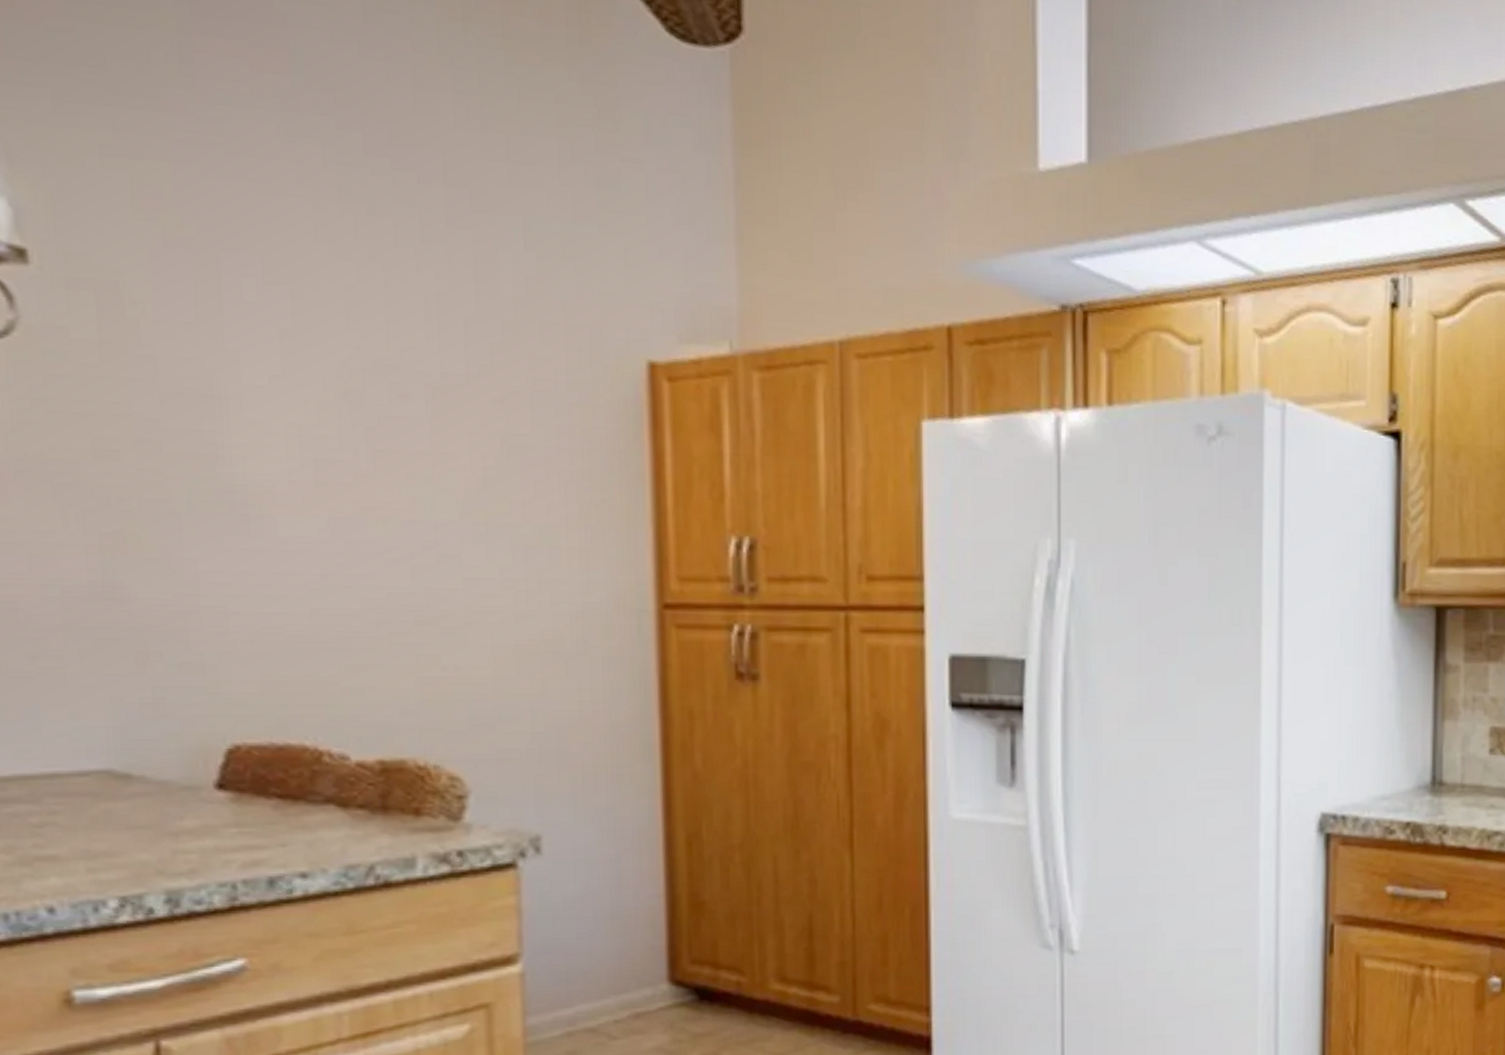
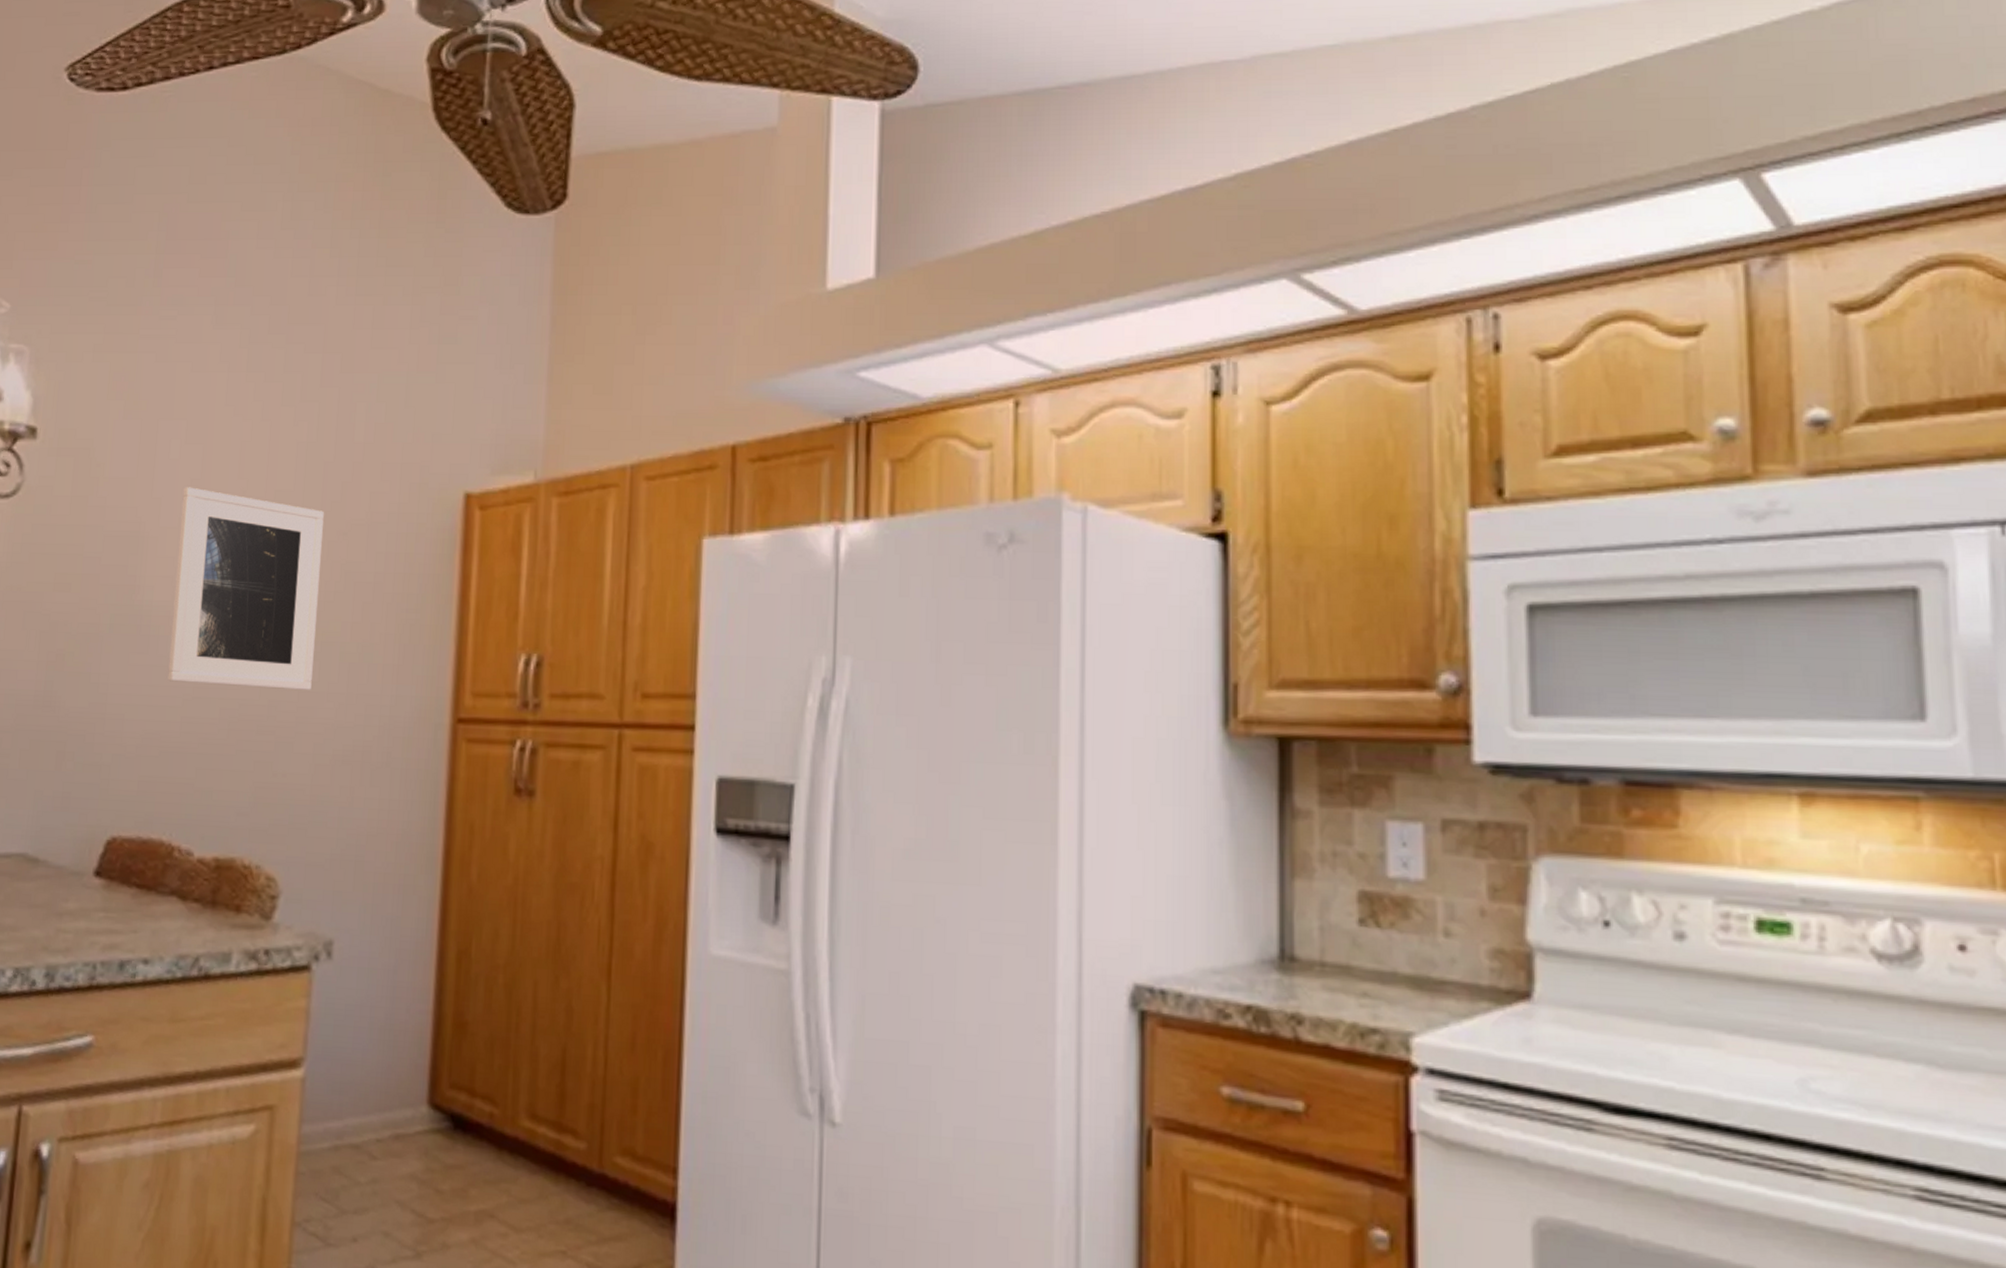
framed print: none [269,337,480,576] -> present [167,487,324,690]

